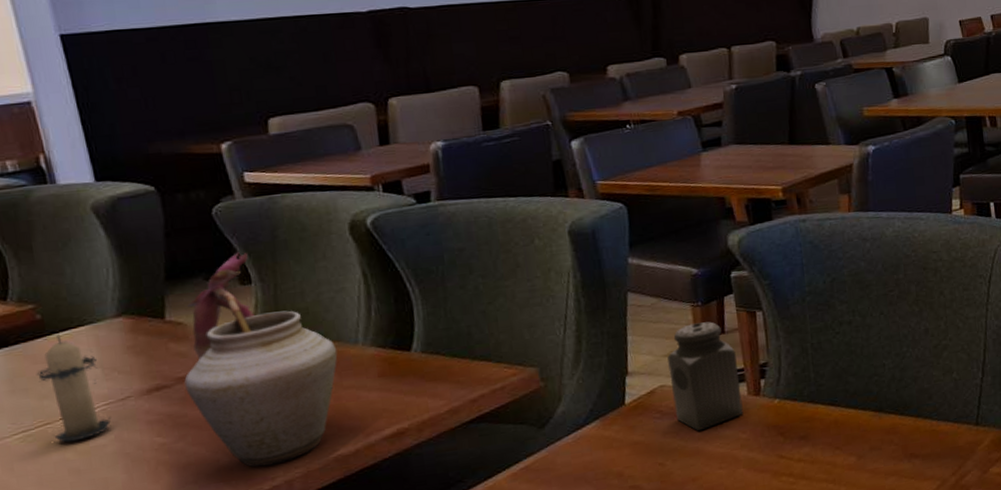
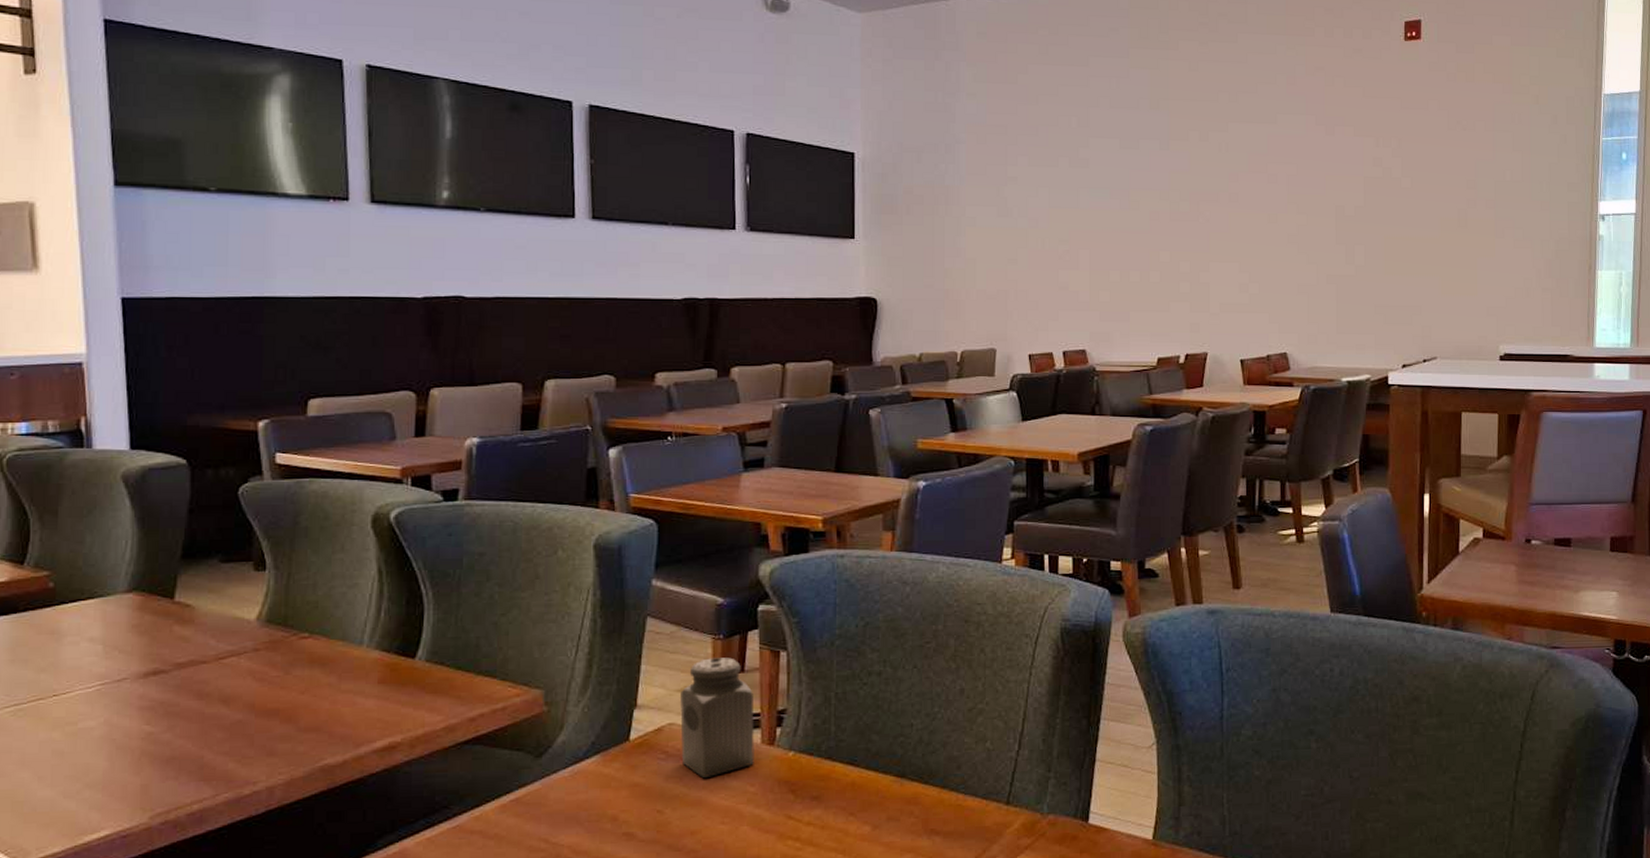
candle: present [36,334,112,443] -> none [38,605,104,721]
vase: present [184,252,338,467] -> none [182,536,340,769]

